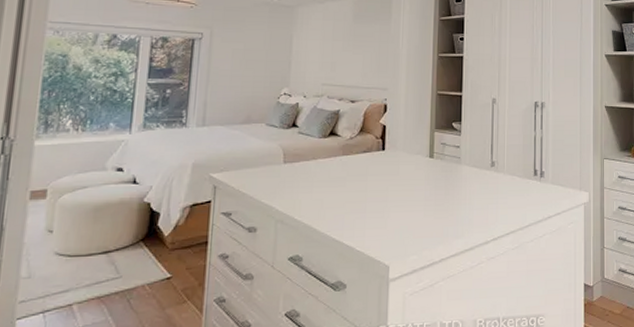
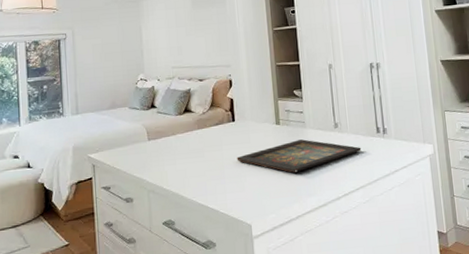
icon panel: none [382,176,516,211] -> present [236,139,362,173]

